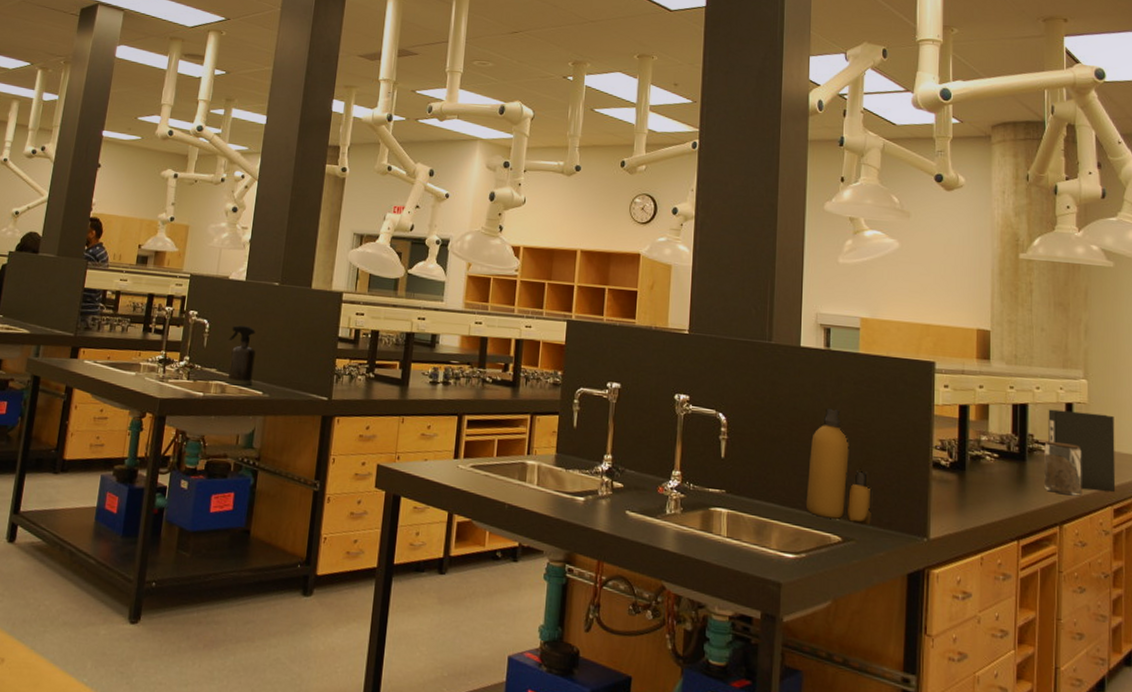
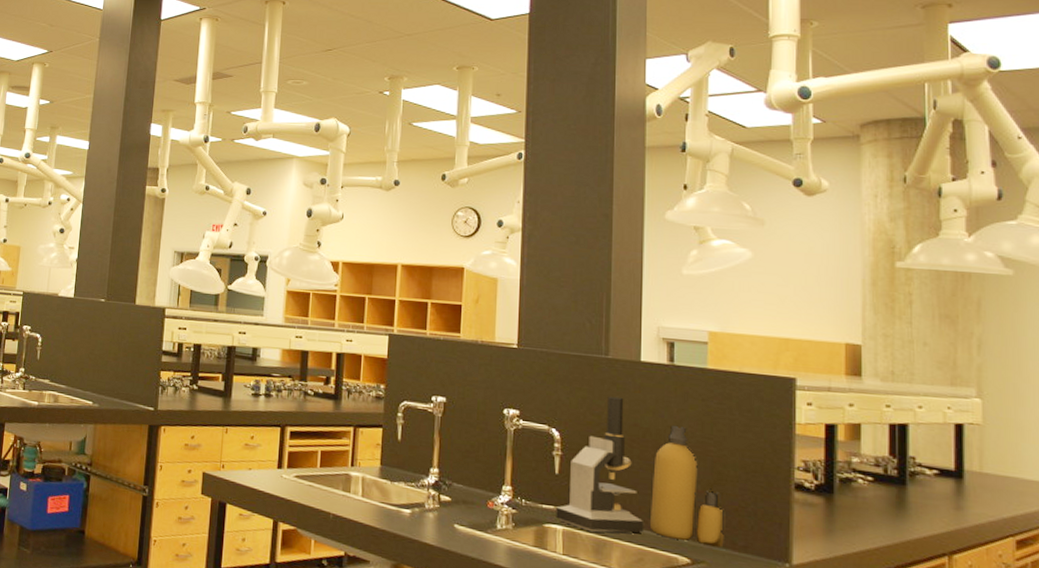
spray bottle: present [226,325,256,387] -> none [59,339,85,397]
microscope: none [721,380,800,515] -> present [556,396,643,534]
jar: present [1044,441,1082,496] -> none [929,465,977,525]
binder: present [1048,409,1116,493] -> none [933,430,1019,523]

